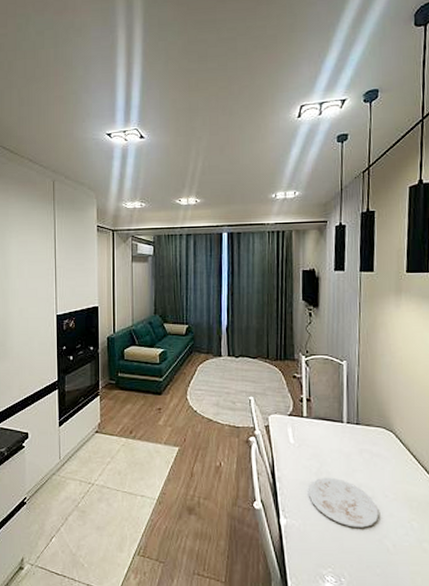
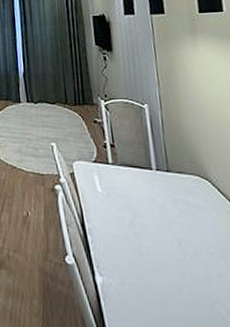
plate: present [309,477,379,528] -> none [123,230,206,290]

